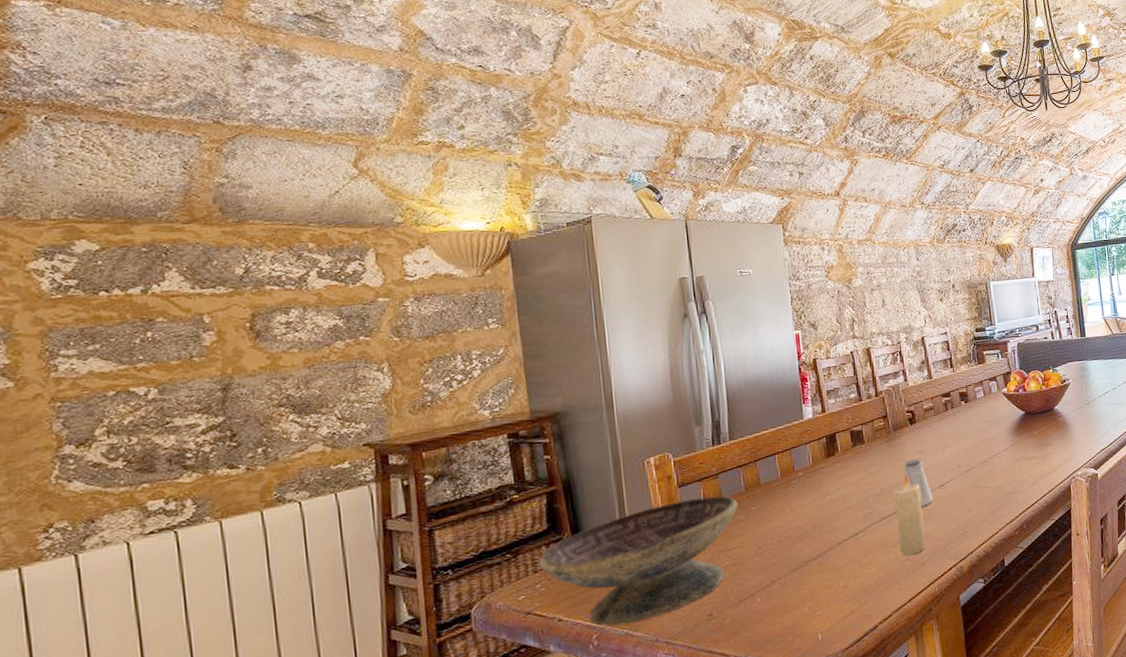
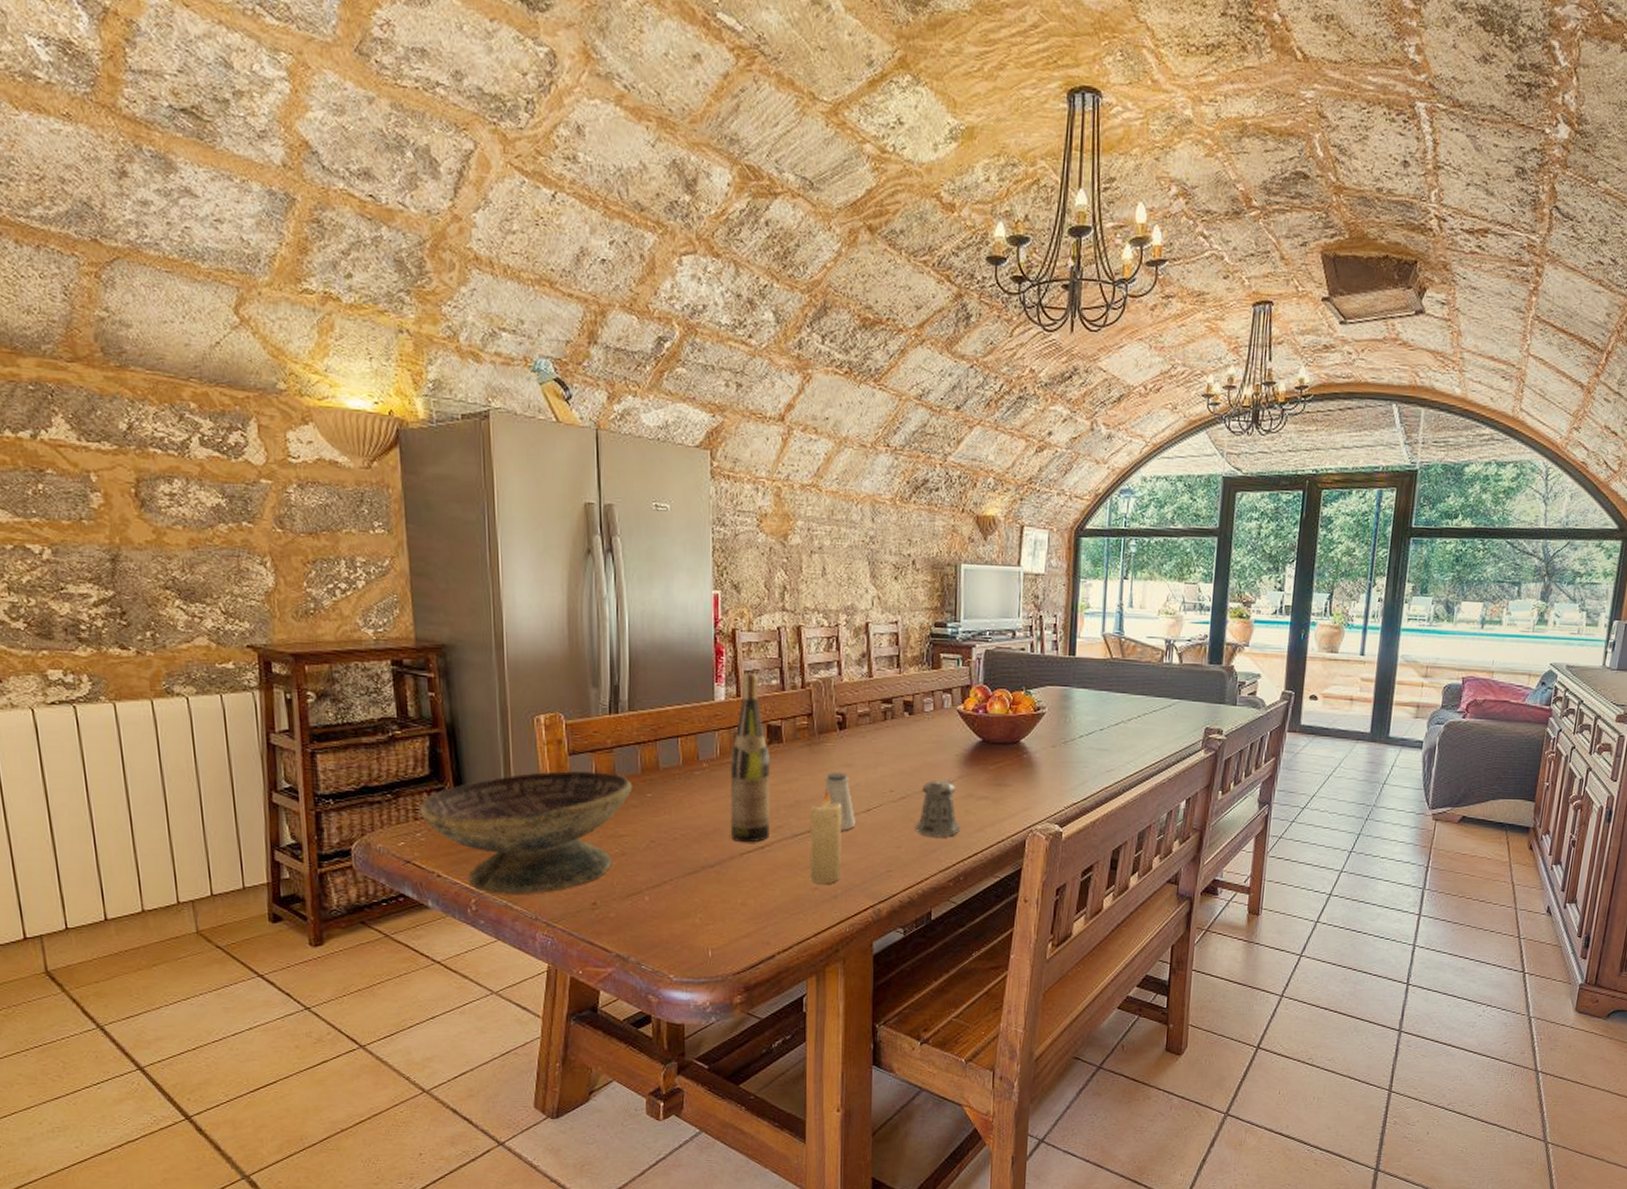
wine bottle: none [821,391,862,534] -> present [730,673,770,843]
pepper shaker: none [981,447,1018,498] -> present [914,778,960,837]

